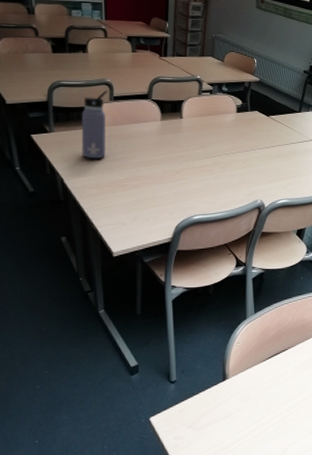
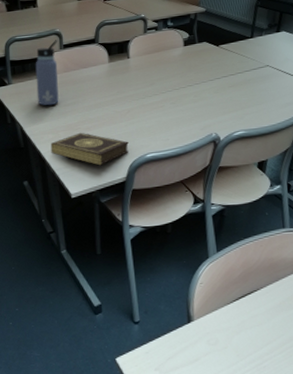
book: none [93,189,176,225] -> present [50,132,129,166]

